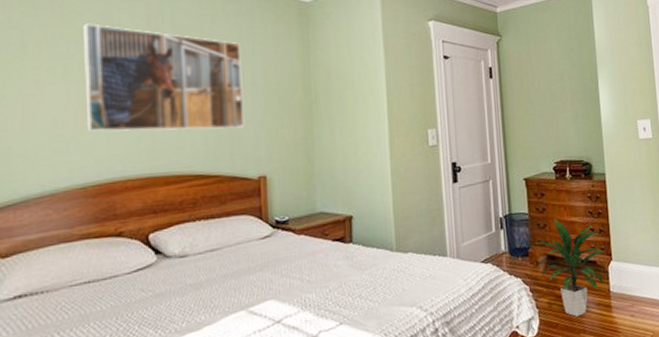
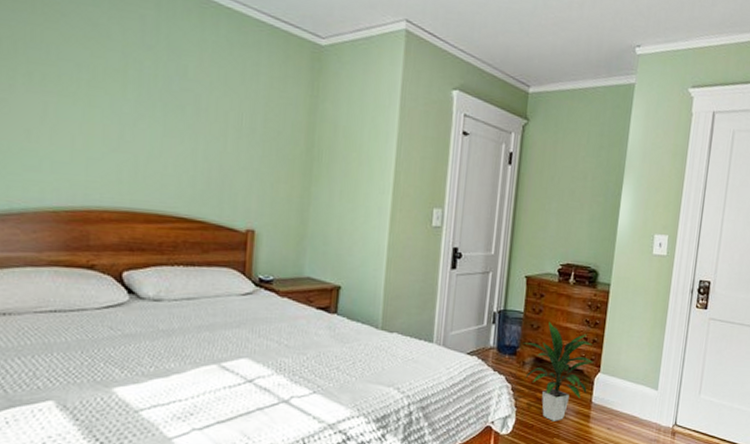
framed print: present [83,23,245,132] -> none [63,27,242,174]

